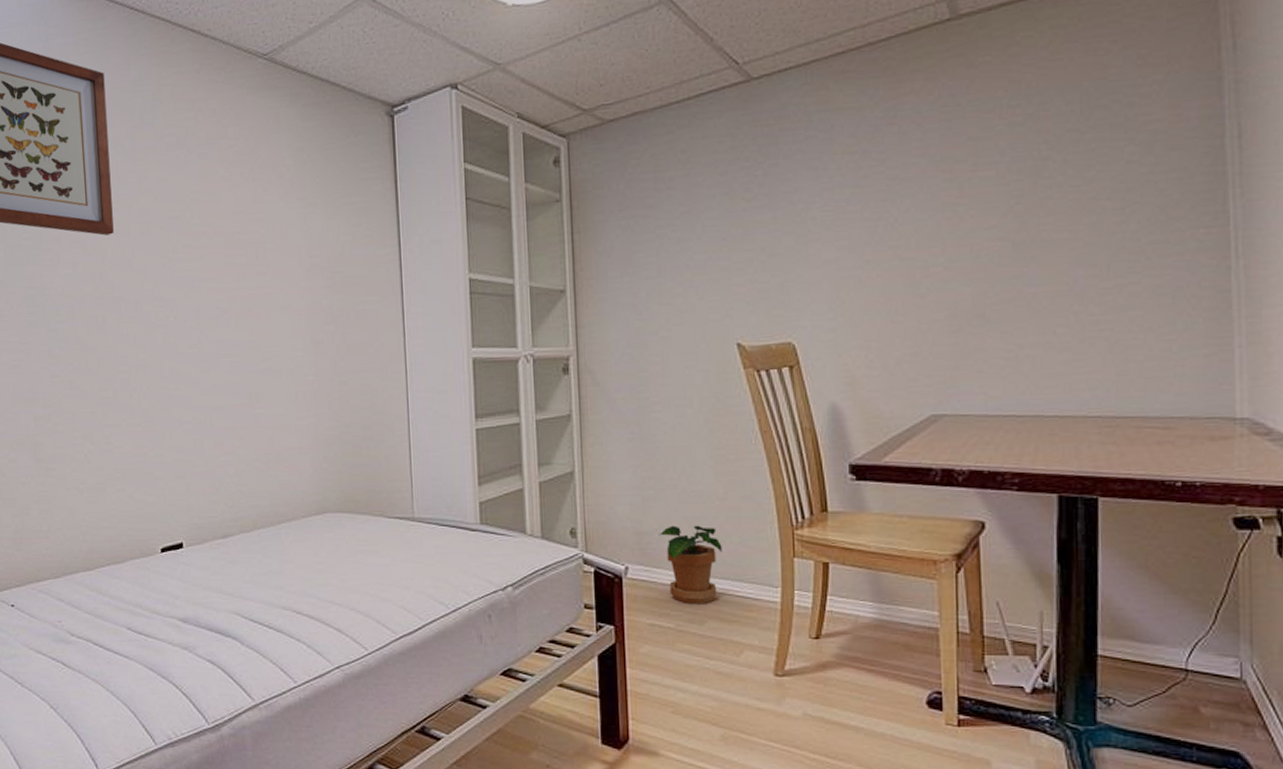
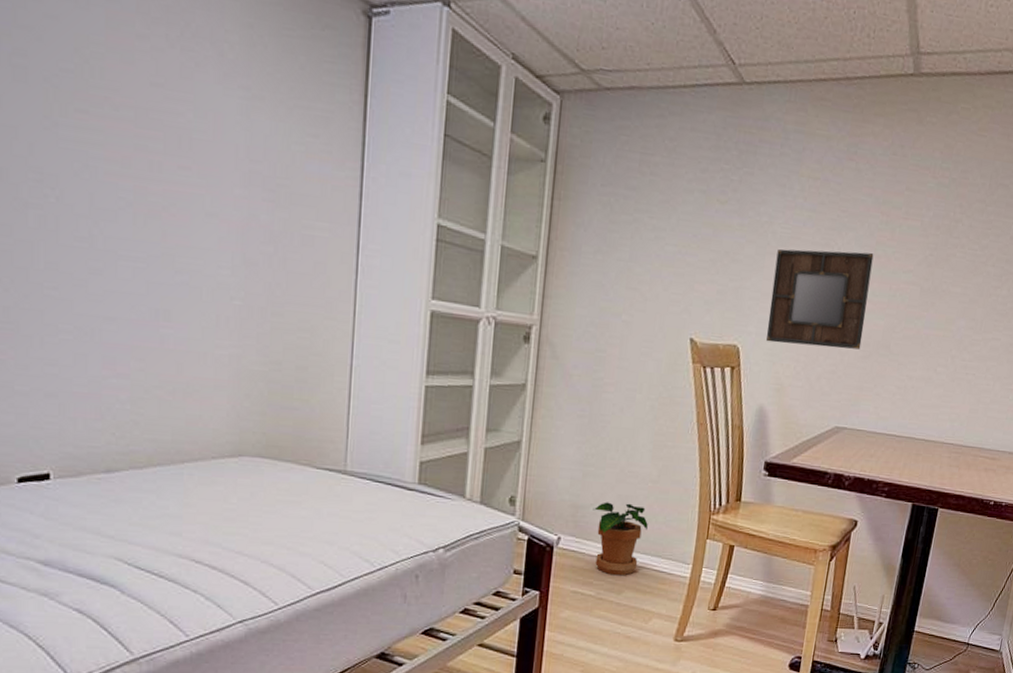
home mirror: none [821,217,946,333] -> present [766,249,874,350]

